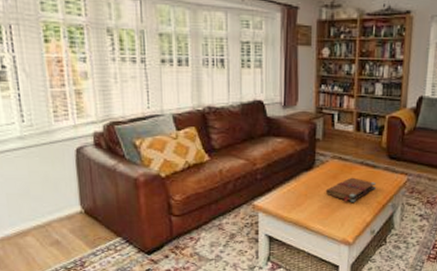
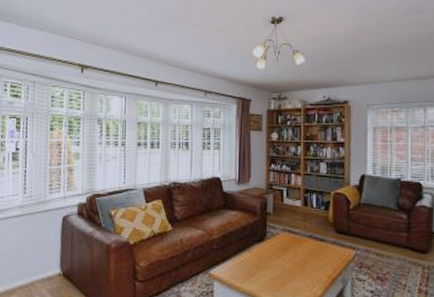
book: present [325,177,377,202] -> none [276,250,326,275]

